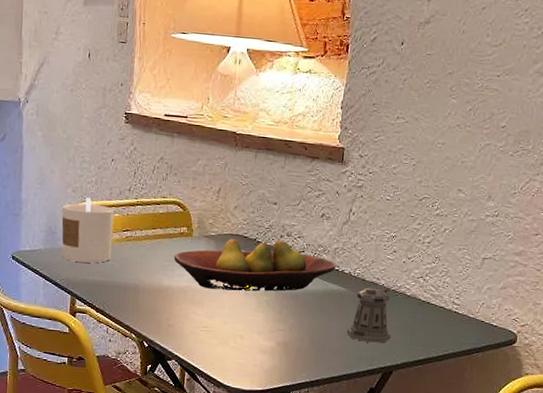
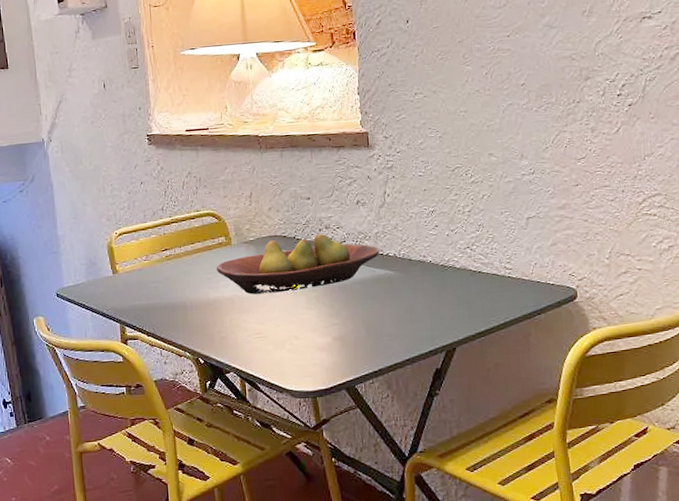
candle: present [61,197,114,263] -> none [99,224,154,290]
pepper shaker: present [346,287,392,343] -> none [401,264,448,323]

